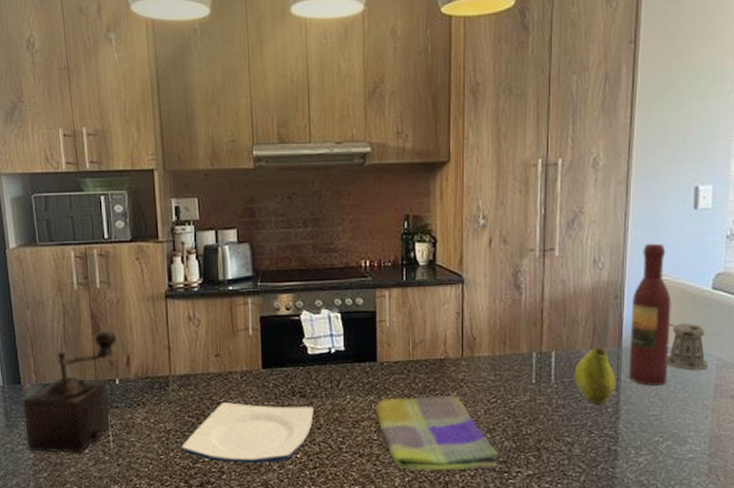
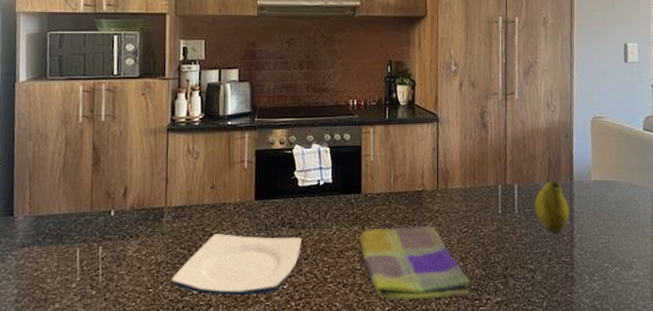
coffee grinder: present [23,332,117,453] -> none [11,163,117,288]
wine bottle: present [628,243,671,385] -> none [579,90,613,215]
pepper shaker: present [667,323,707,371] -> none [611,160,644,202]

